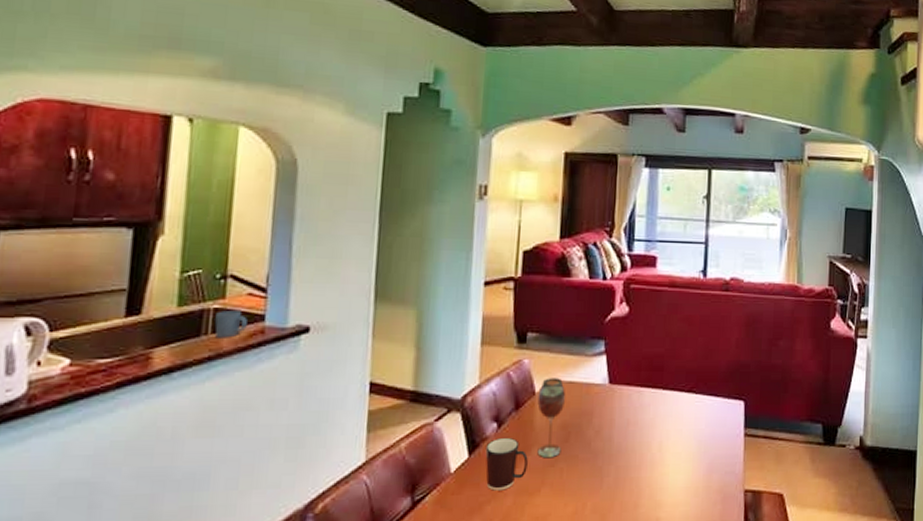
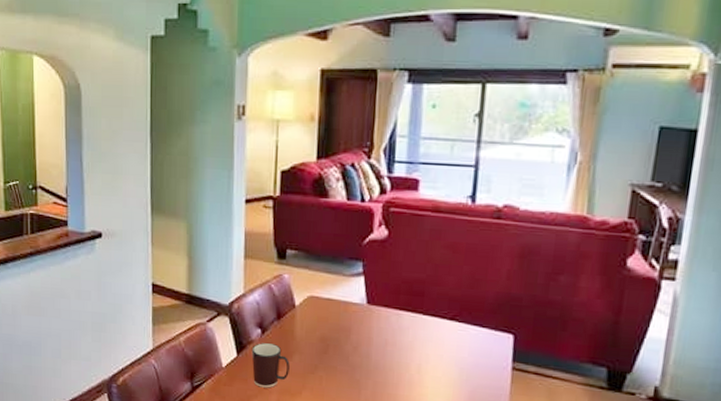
mug: present [214,309,247,338] -> none [32,215,55,239]
wineglass: present [537,378,566,459] -> none [297,293,325,366]

